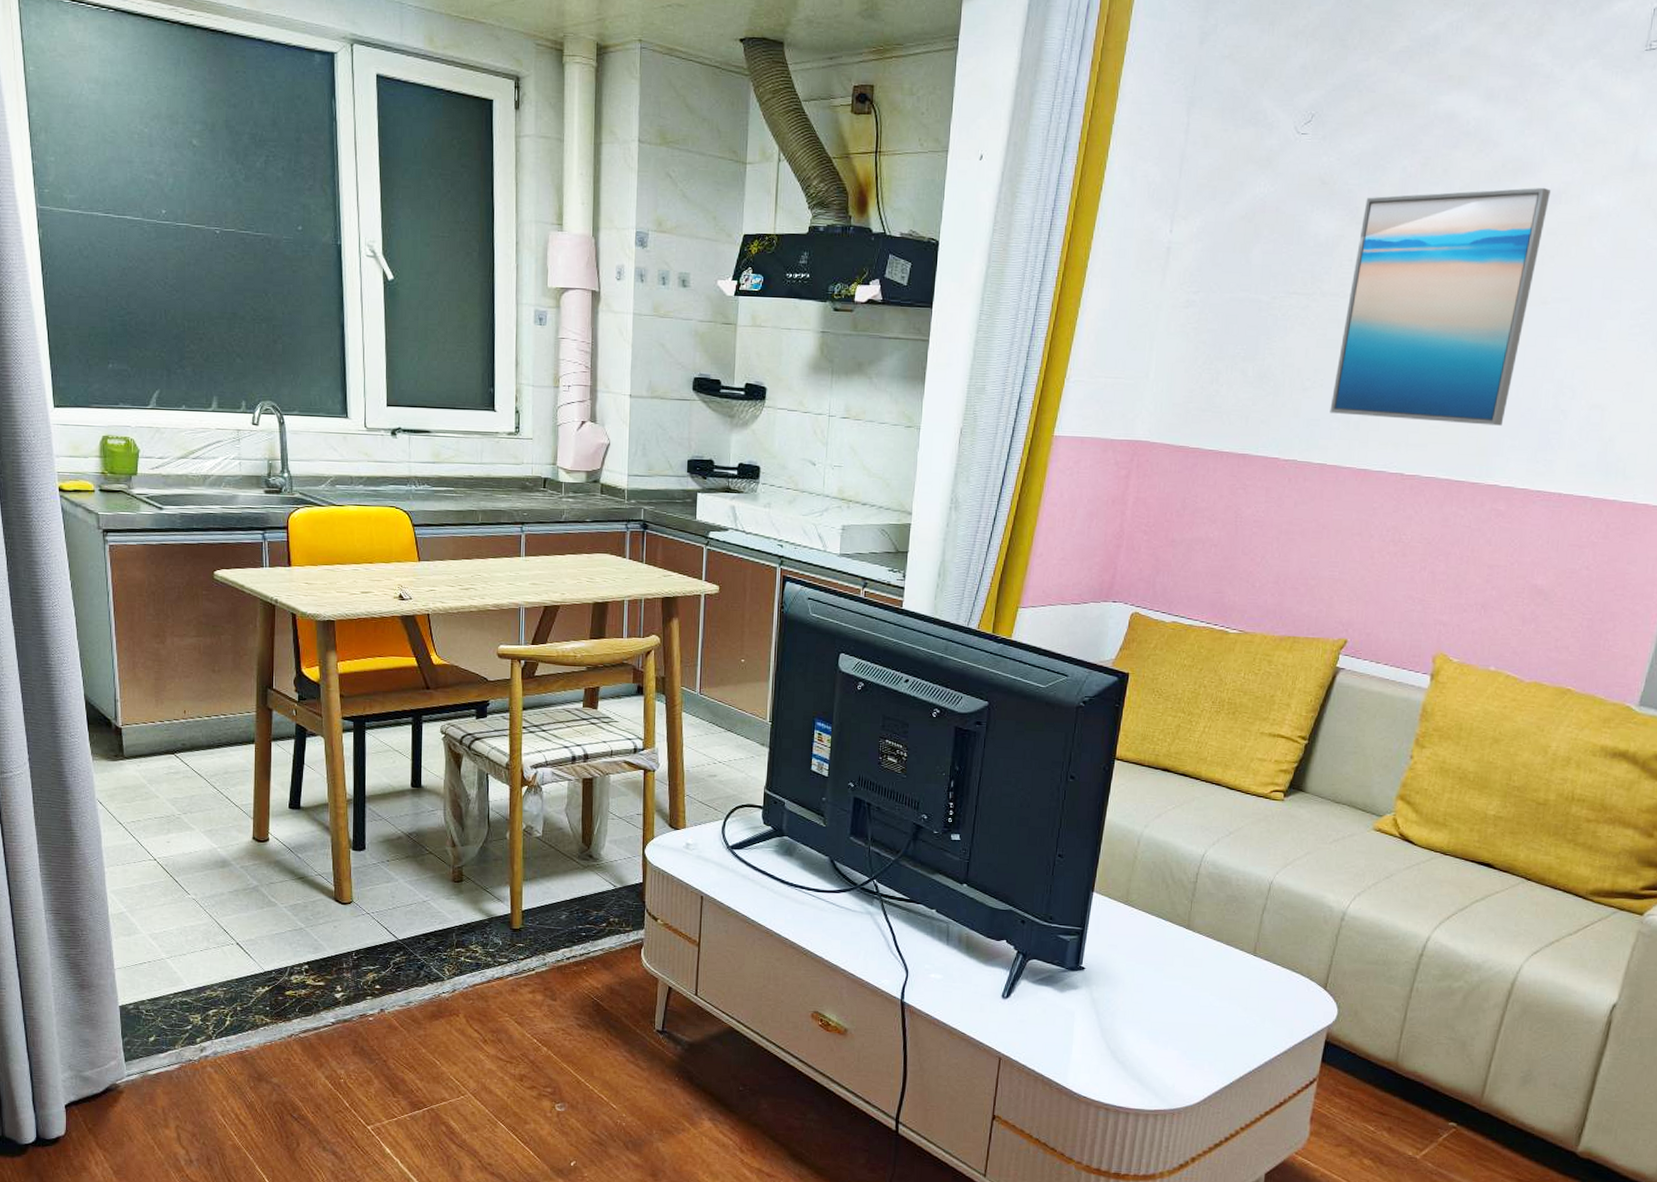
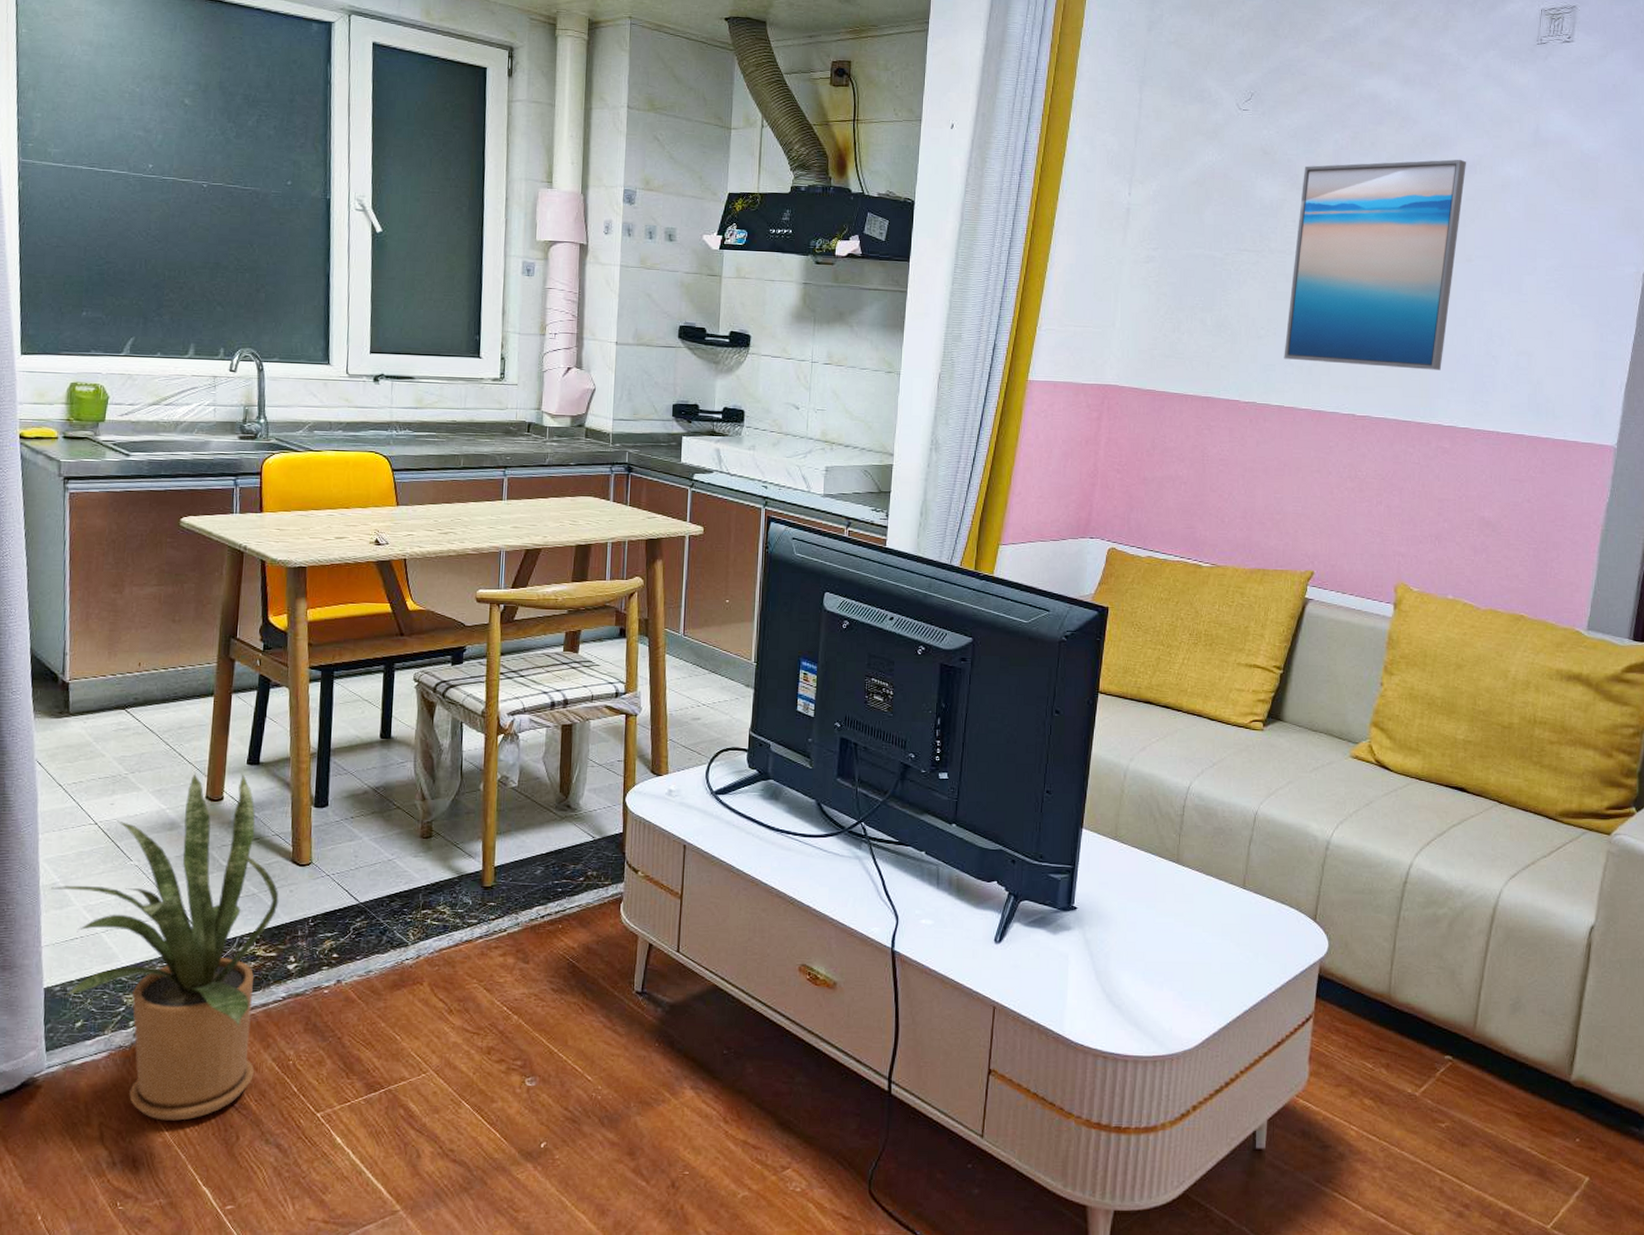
house plant: none [119,815,324,1127] -> present [51,772,279,1121]

